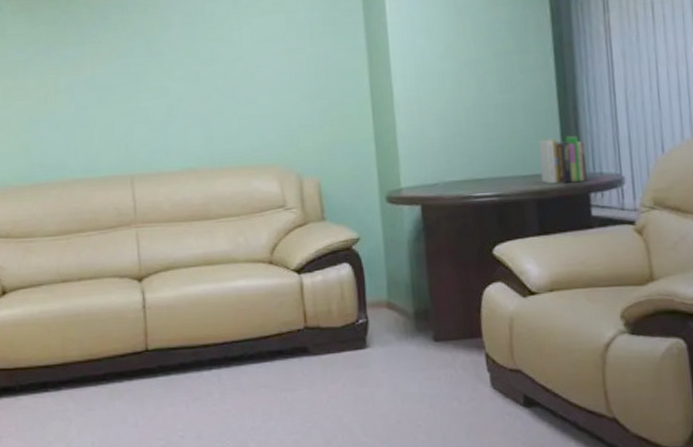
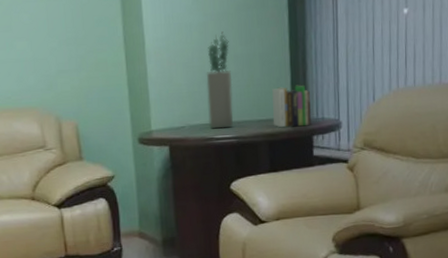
vase: none [461,80,495,186] -> present [206,31,234,129]

